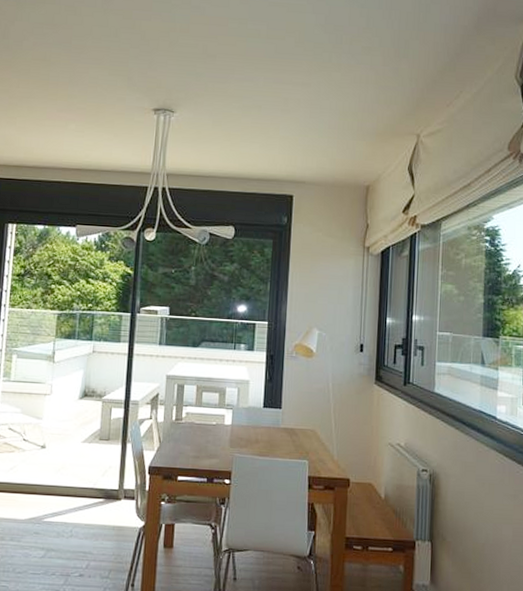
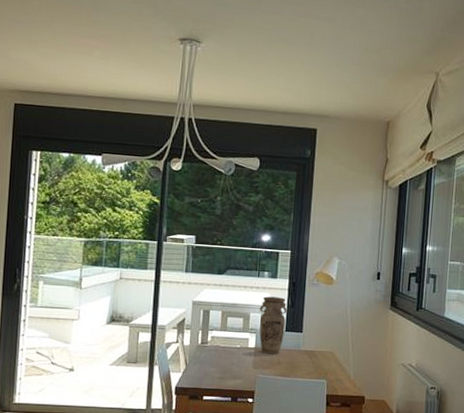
vase: none [235,370,265,432] -> present [259,296,287,354]

